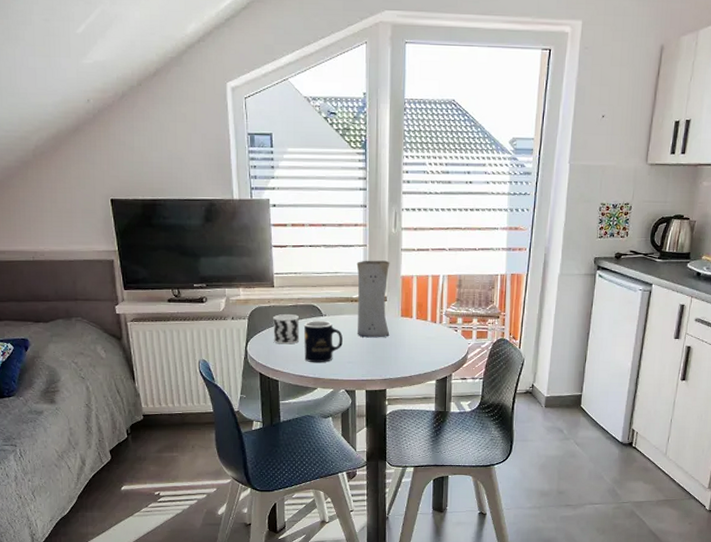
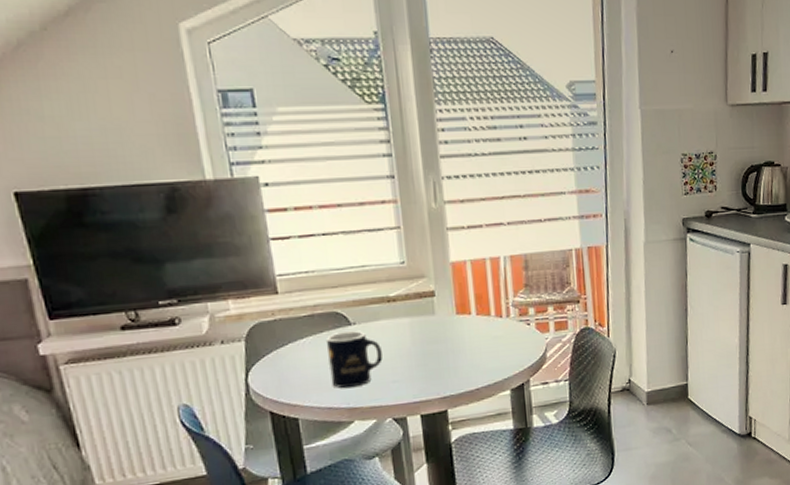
cup: present [273,314,300,344] -> none [281,327,323,370]
vase: present [356,260,390,338] -> none [389,244,444,347]

